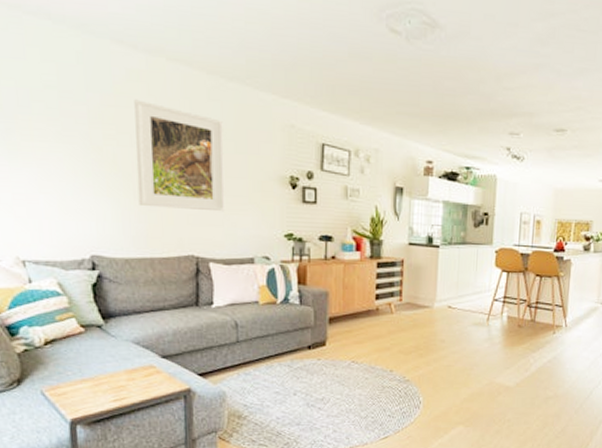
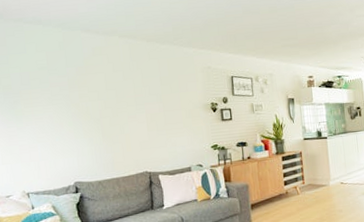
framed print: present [134,99,226,212] -> none [99,67,167,141]

